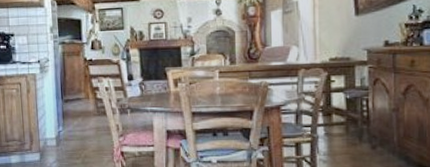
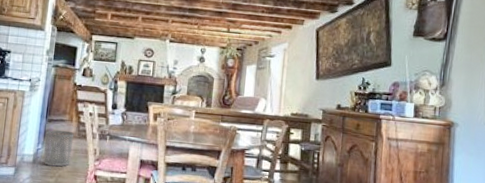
waste bin: none [64,110,94,147] -> present [43,130,74,167]

